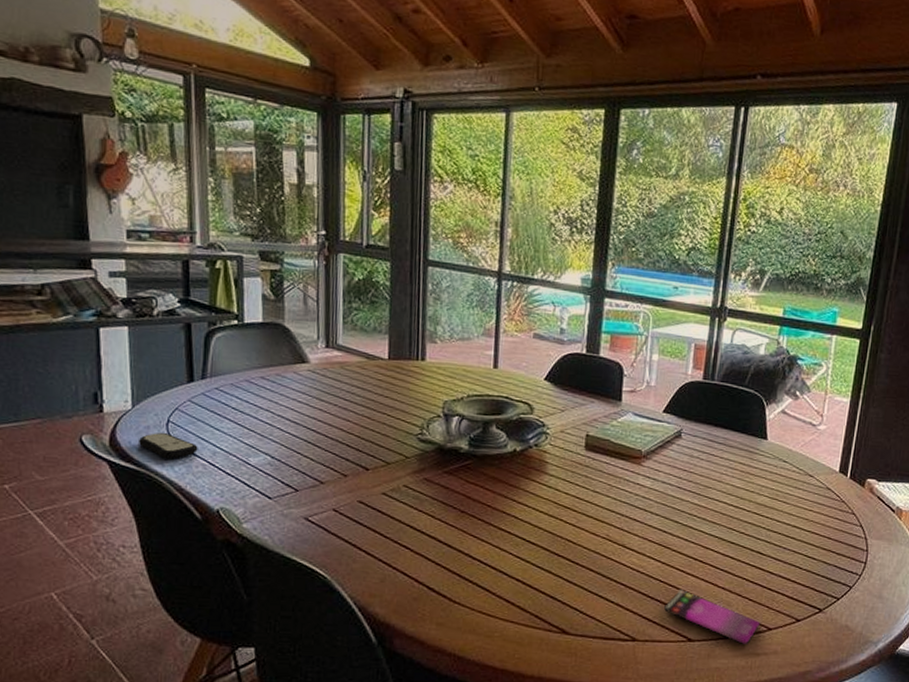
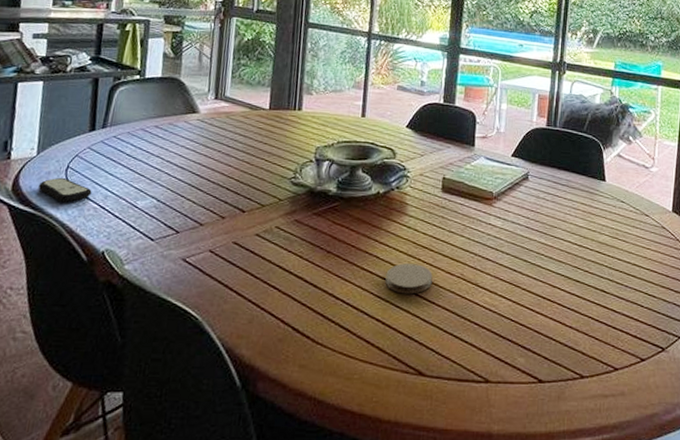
coaster: none [525,524,576,555] -> present [385,263,433,295]
smartphone: present [664,590,761,645] -> none [515,329,608,387]

